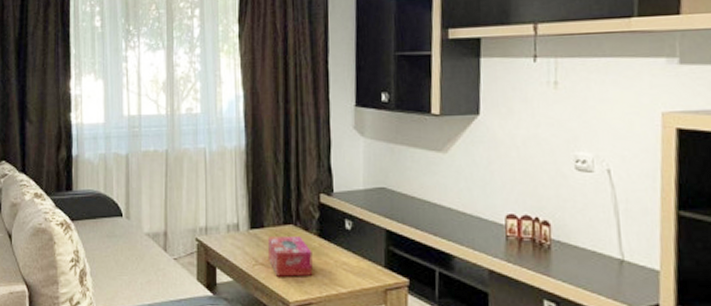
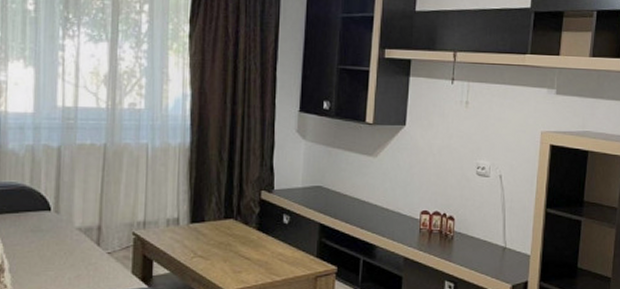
tissue box: present [267,237,313,277] -> none [206,230,251,268]

